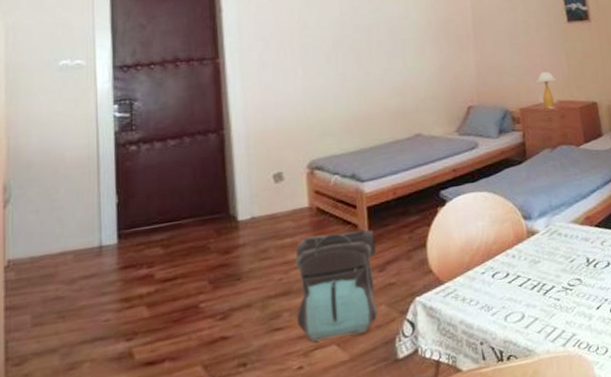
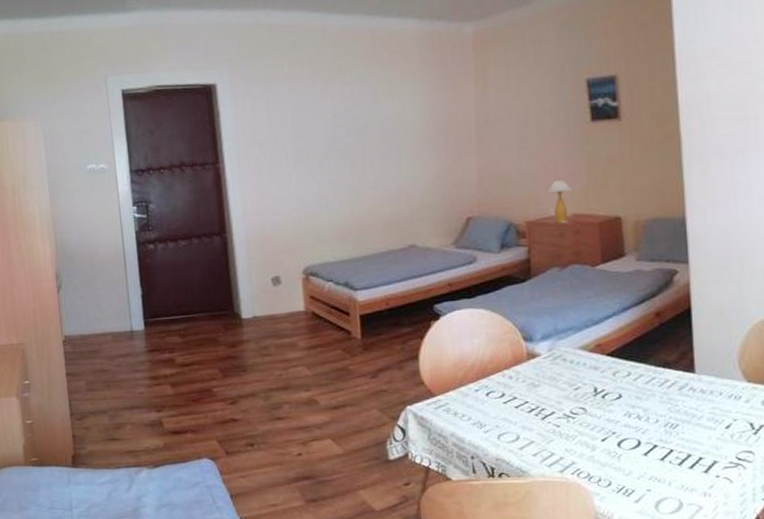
backpack: present [294,229,378,342] -> none [292,336,370,433]

